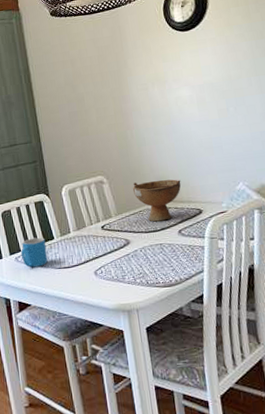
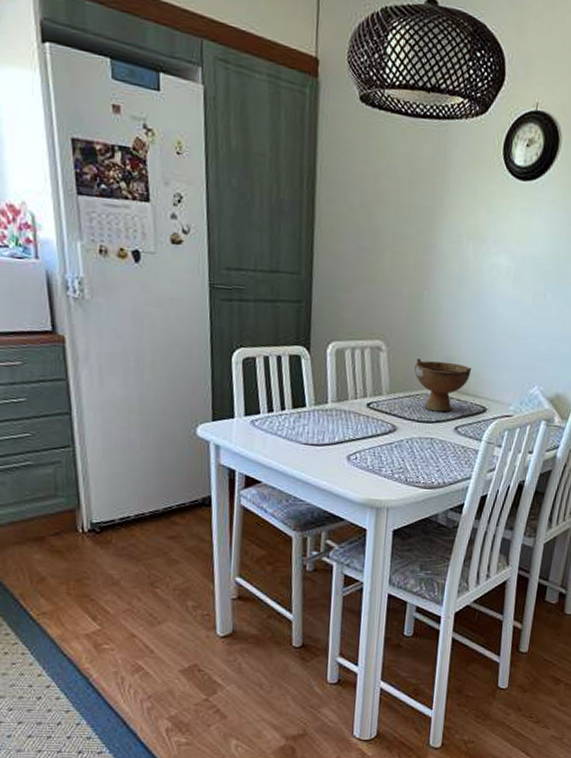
mug: present [21,237,48,268] -> none [260,399,295,438]

